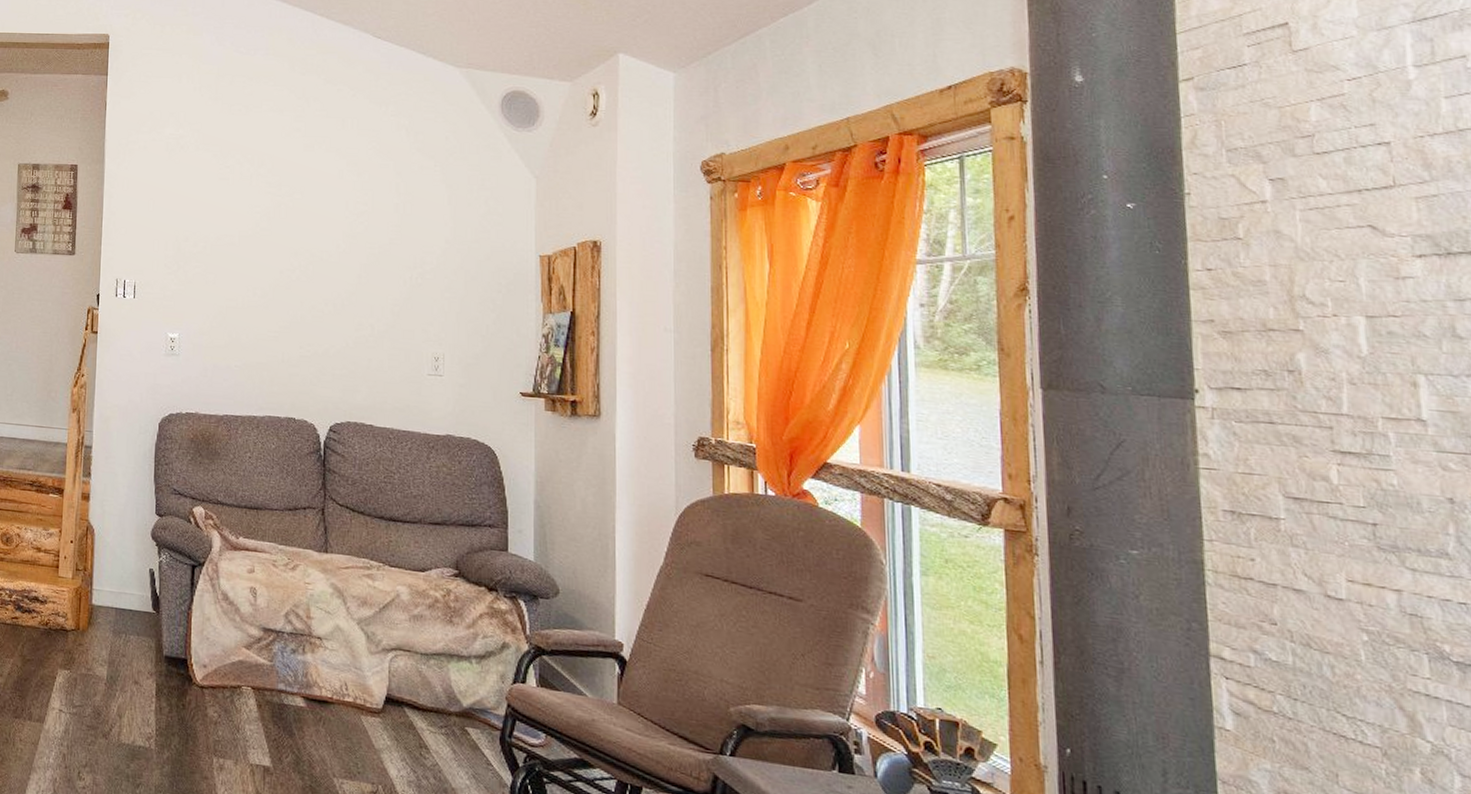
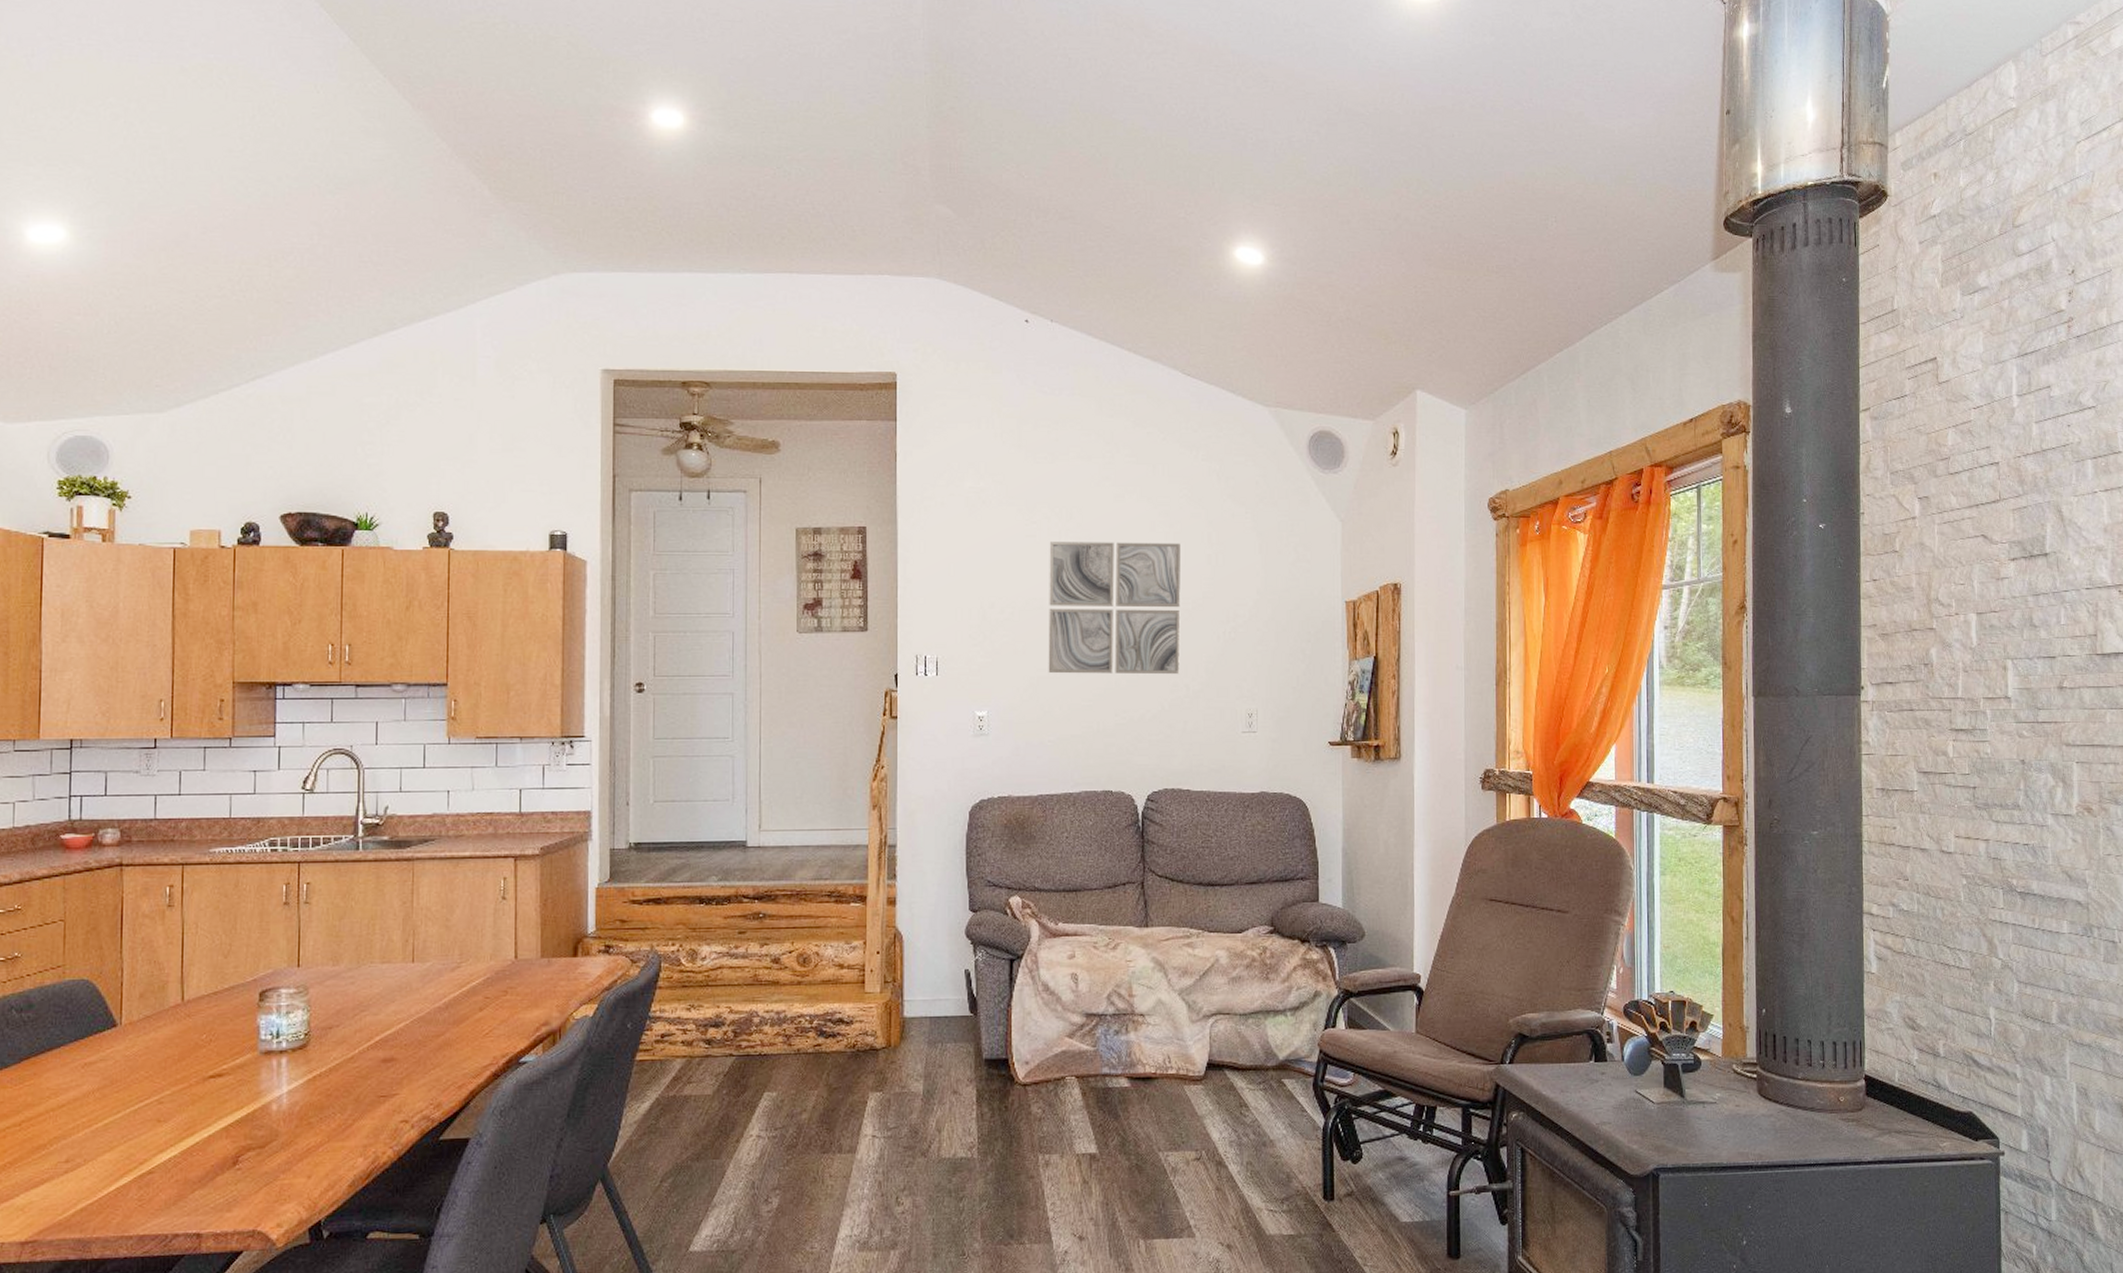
wall art: none [236,185,368,314] -> present [1048,542,1181,675]

